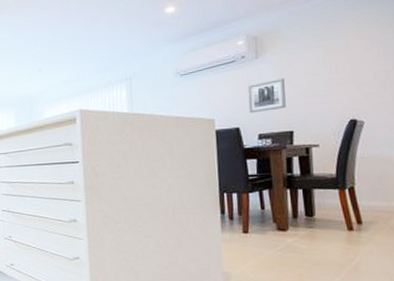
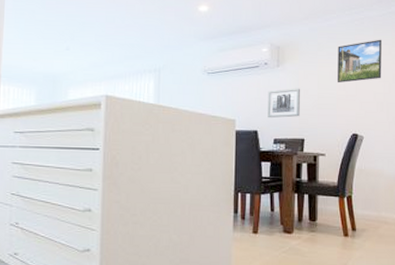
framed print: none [325,11,382,67] -> present [336,39,383,83]

